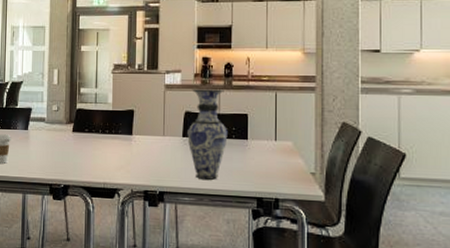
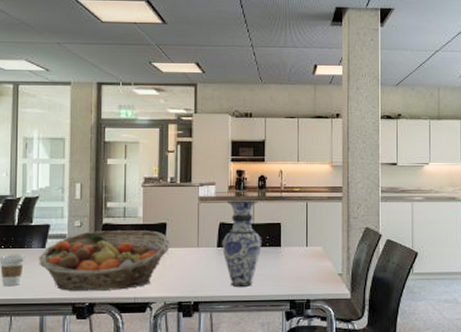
fruit basket: none [22,115,137,174] -> present [39,230,170,291]

